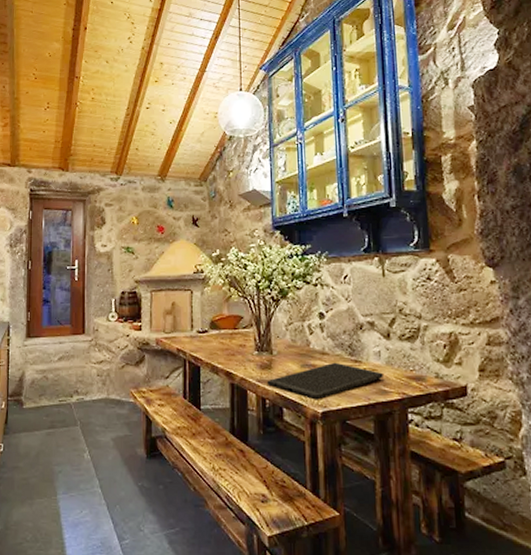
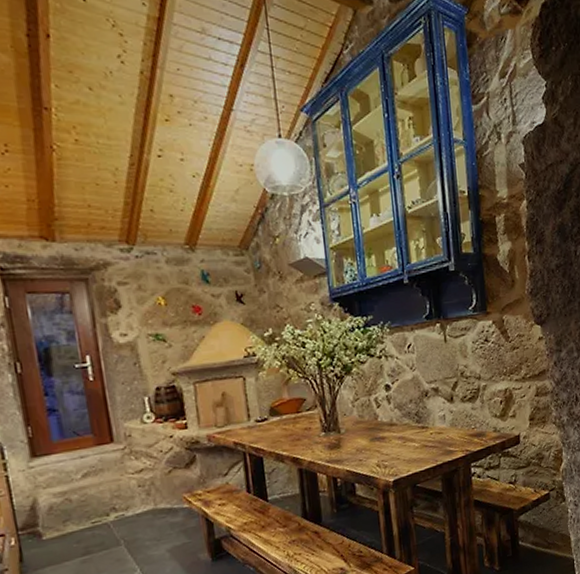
cutting board: present [266,362,383,400] -> none [336,431,448,471]

